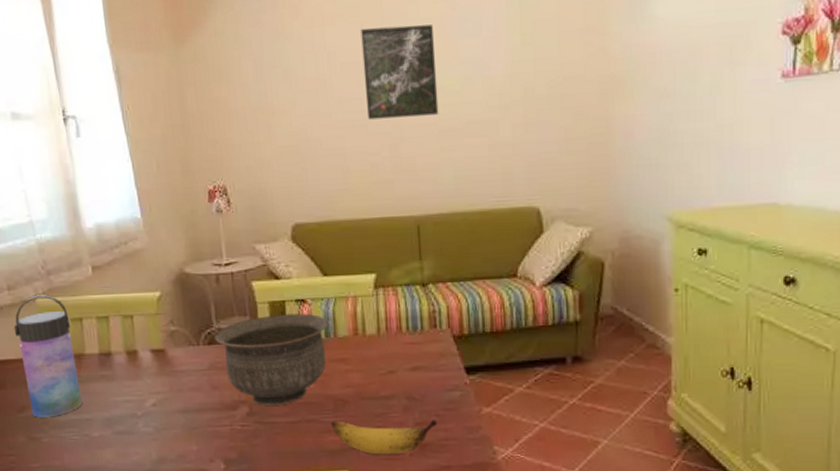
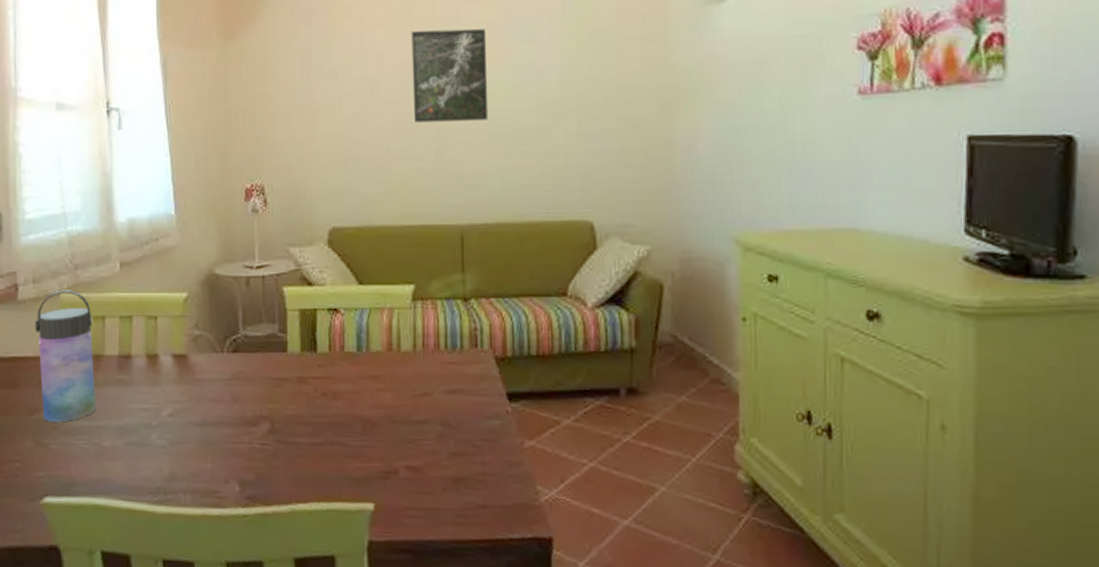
bowl: present [215,313,329,406] -> none [240,323,362,424]
banana: present [330,419,437,455] -> none [357,445,474,488]

